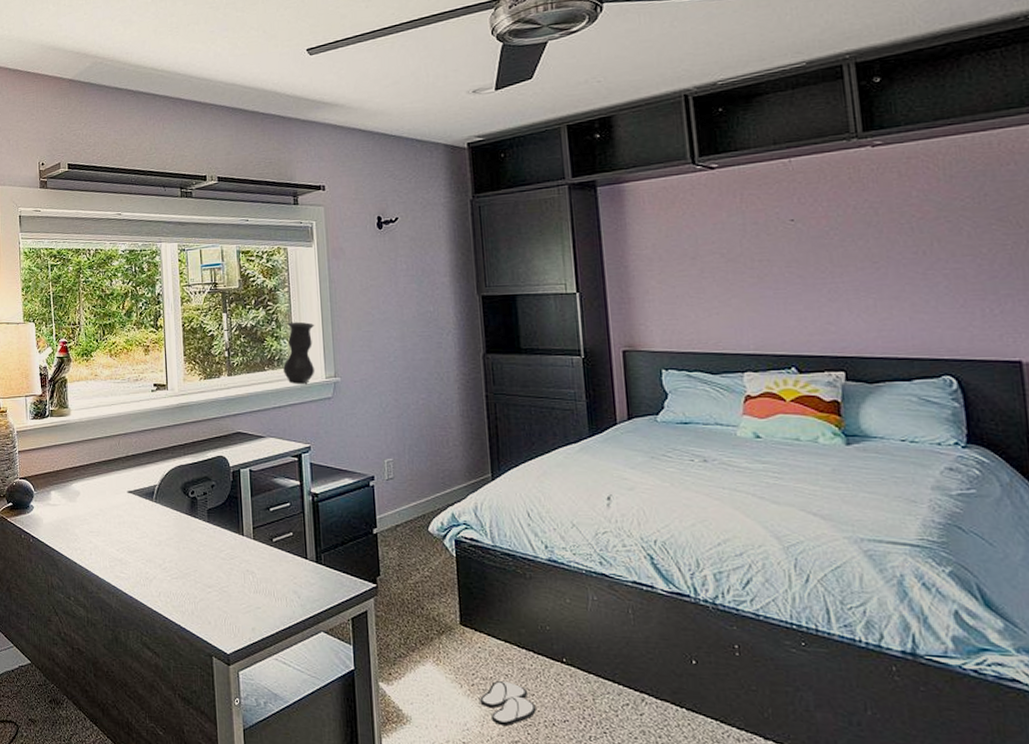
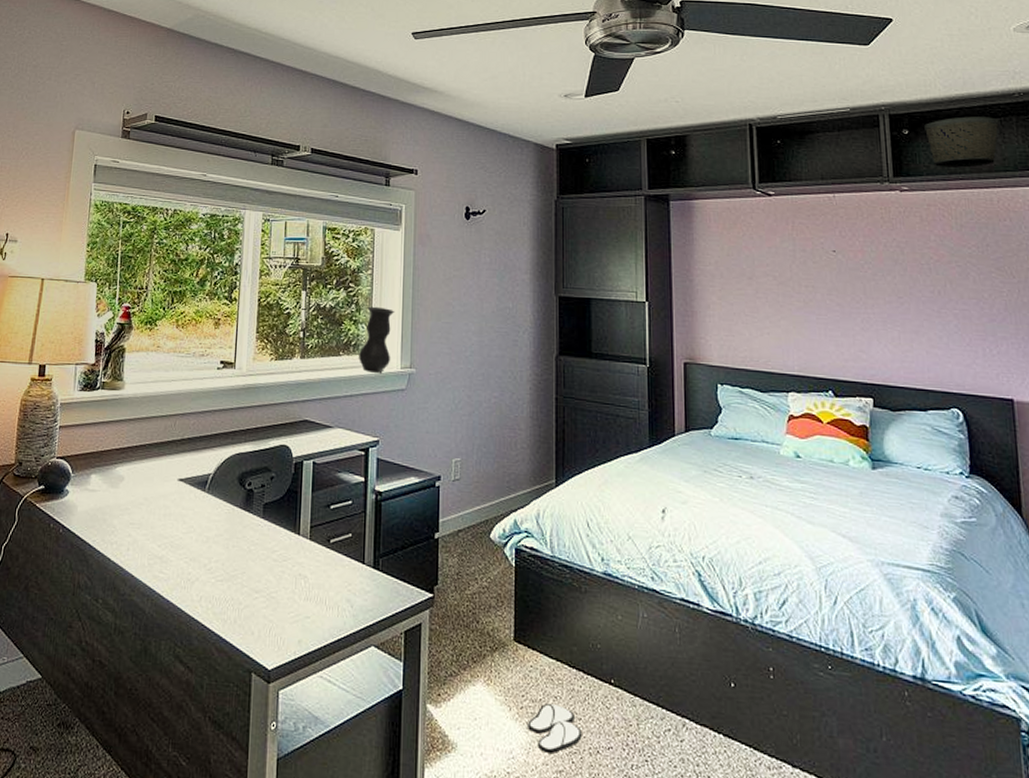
basket: none [899,48,1001,114] -> present [923,116,1000,168]

